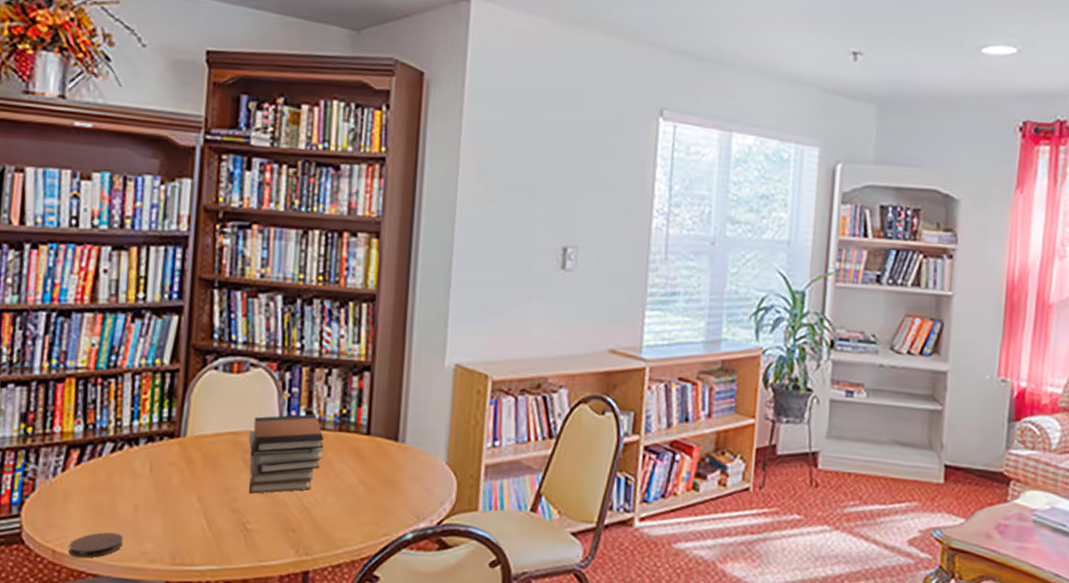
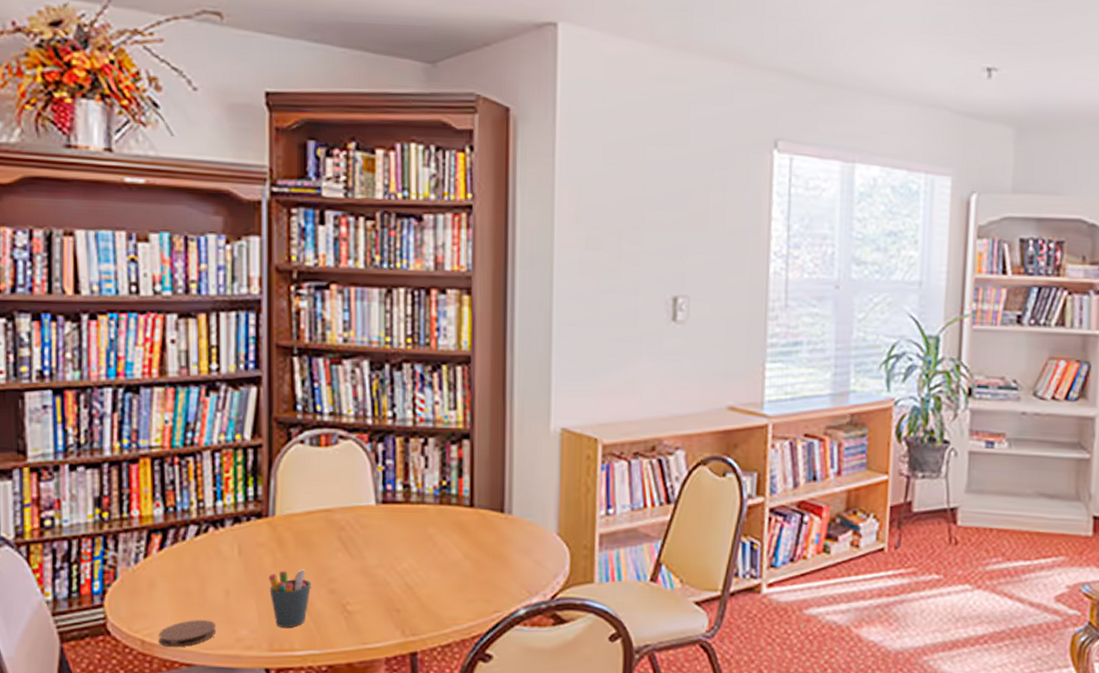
pen holder: none [175,488,215,543] -> present [268,569,311,627]
book stack: present [249,414,324,494] -> none [343,487,425,574]

